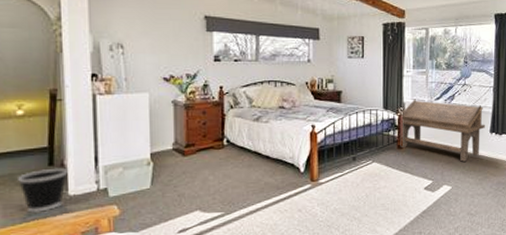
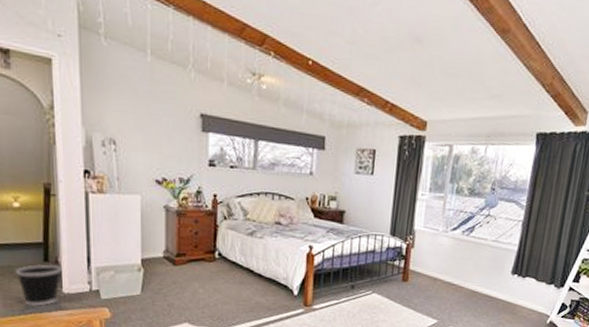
bench: present [400,99,485,162] -> none [405,227,507,303]

